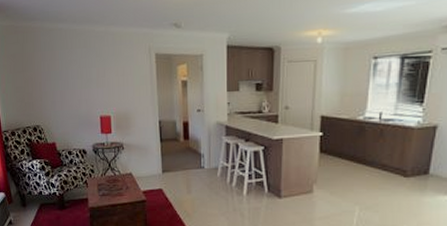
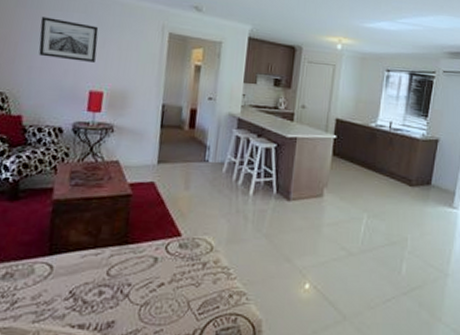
wall art: none [53,56,100,92] -> present [38,17,99,62]

